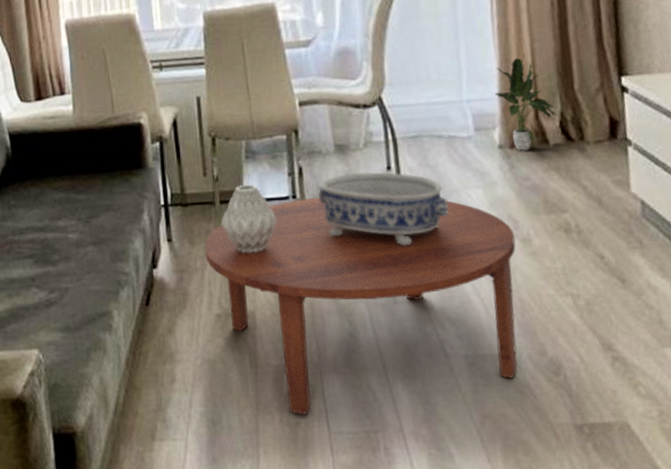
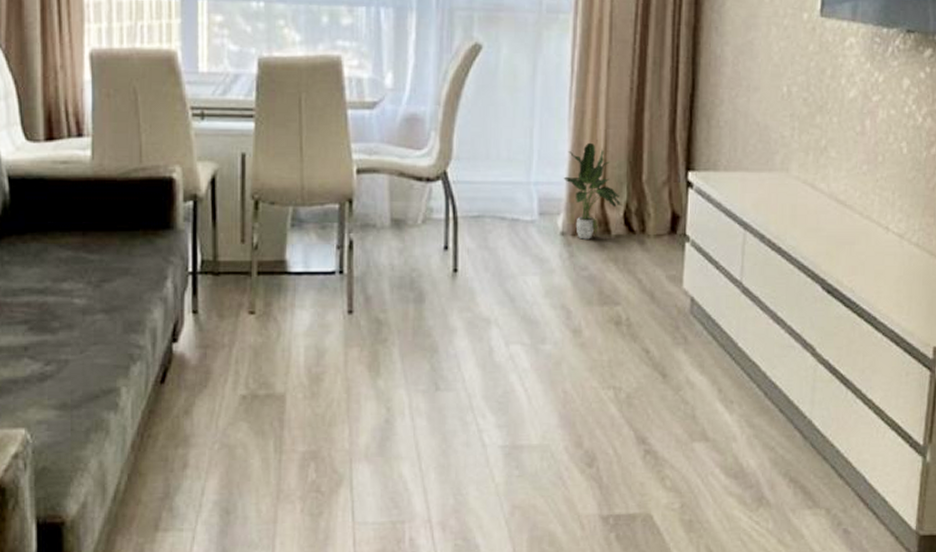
coffee table: present [204,197,518,415] -> none [235,274,566,505]
vase: present [220,184,277,253] -> none [256,255,319,331]
decorative bowl: present [317,171,449,246] -> none [367,250,503,331]

